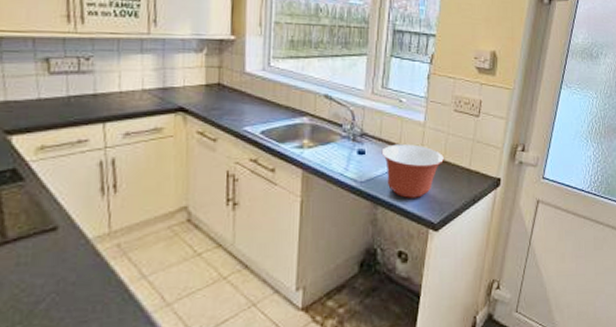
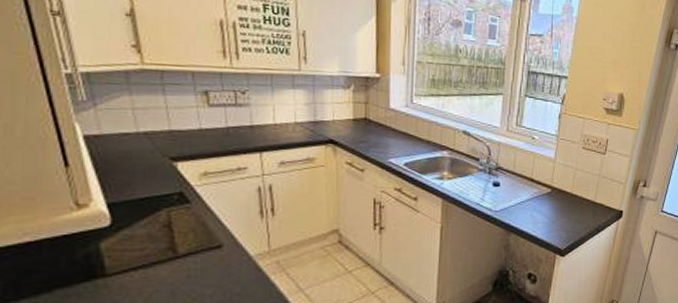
mixing bowl: present [381,144,444,198] -> none [515,178,572,226]

